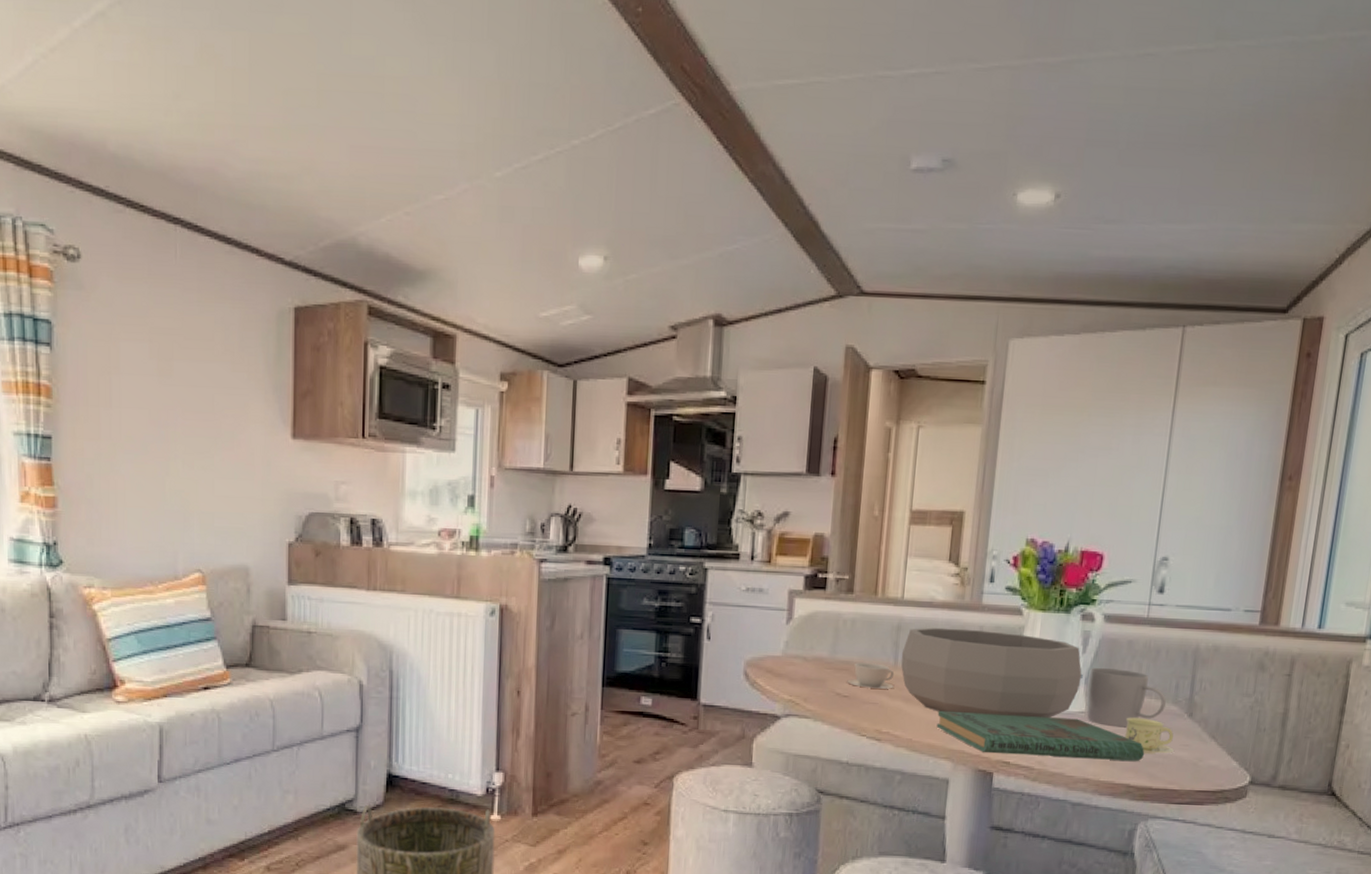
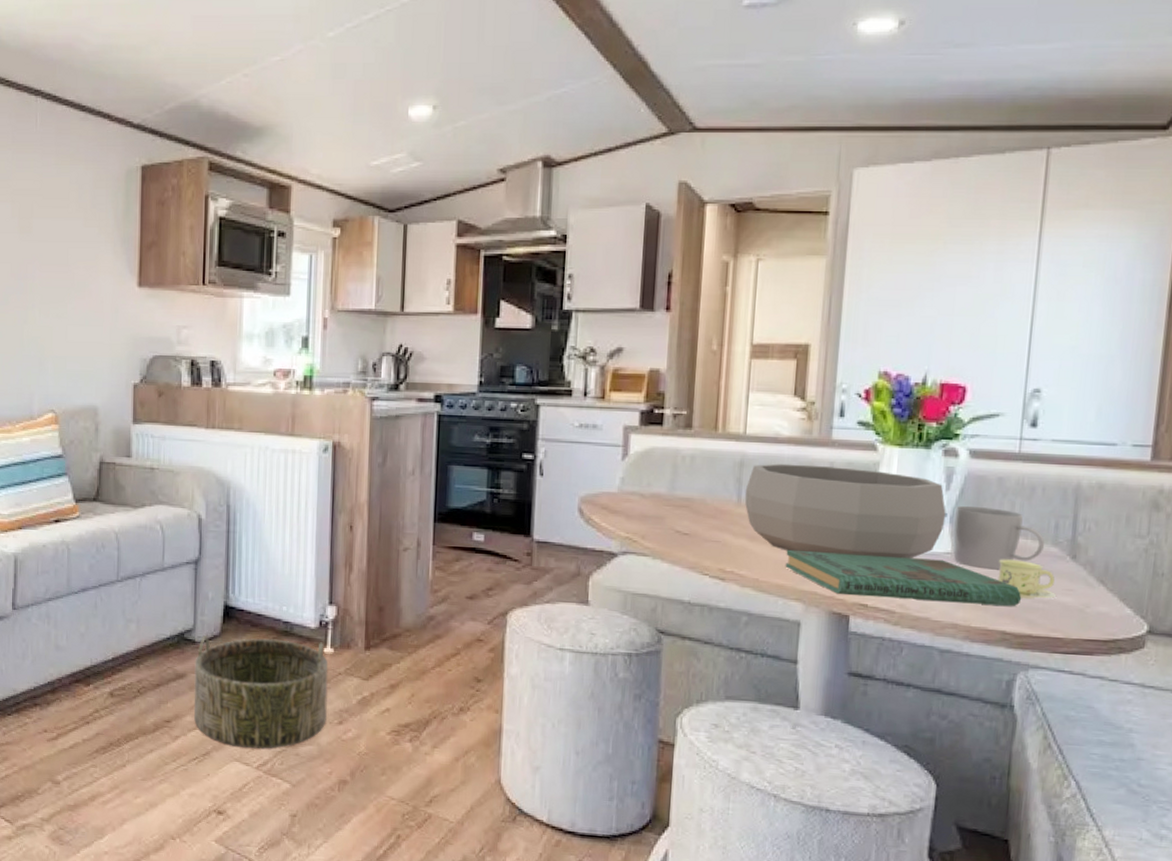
teacup: present [847,662,895,689] -> none [687,499,738,527]

